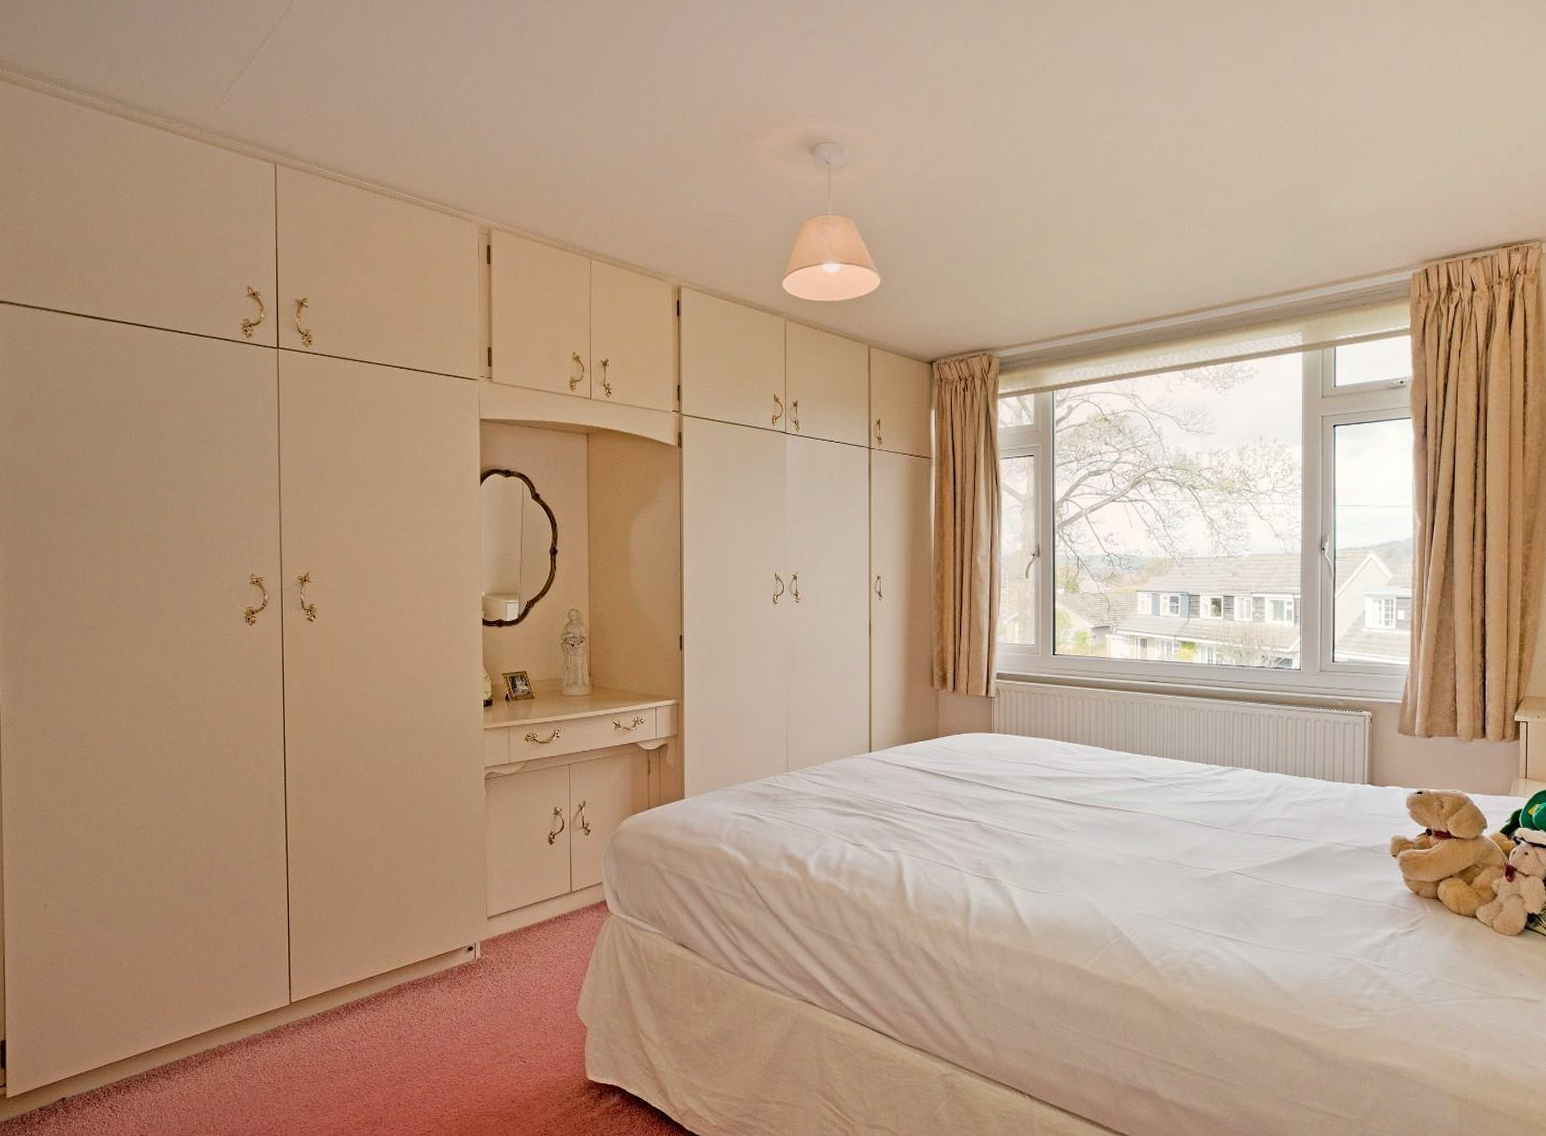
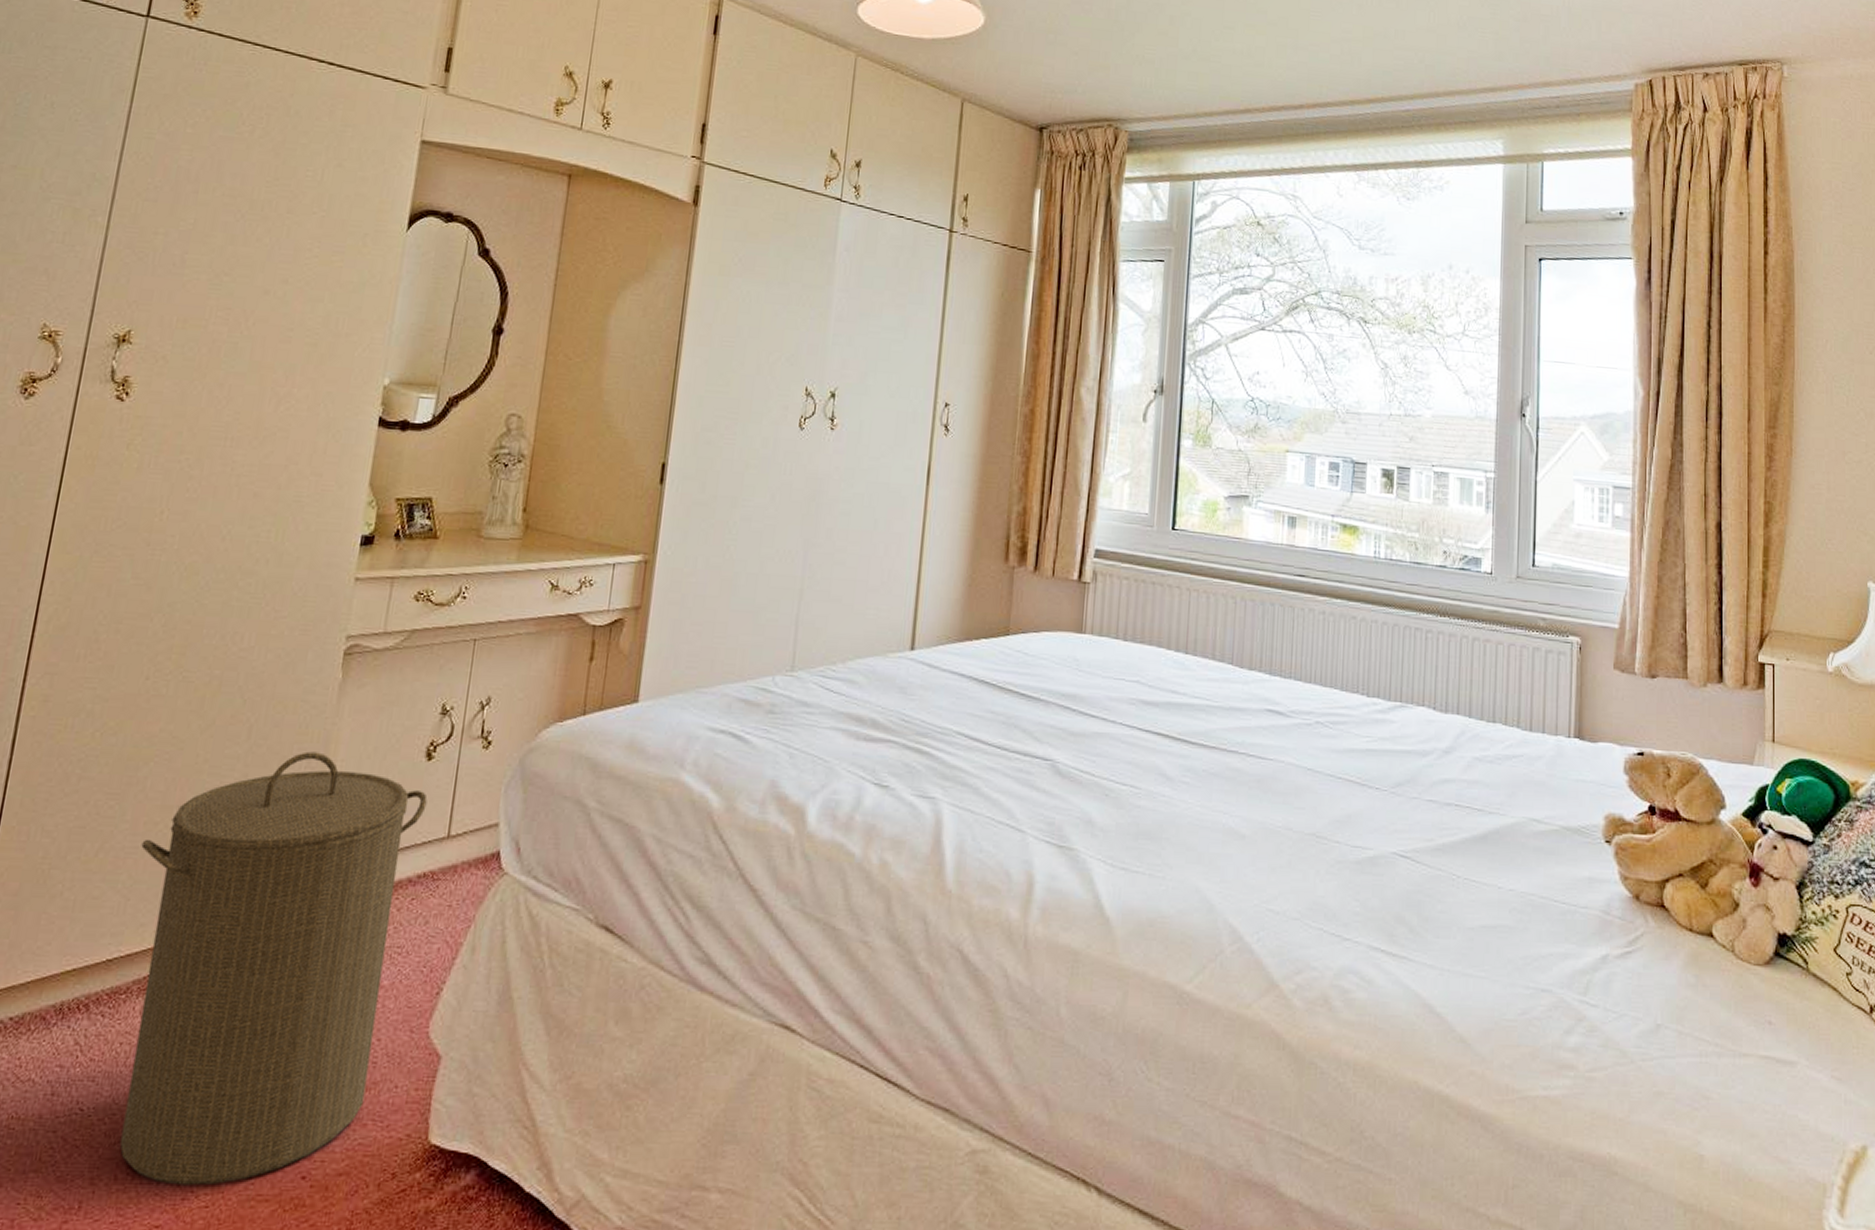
laundry hamper: none [378,843,554,1108] -> present [119,751,428,1186]

